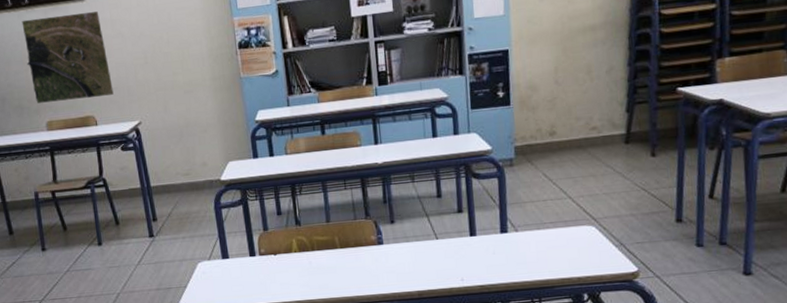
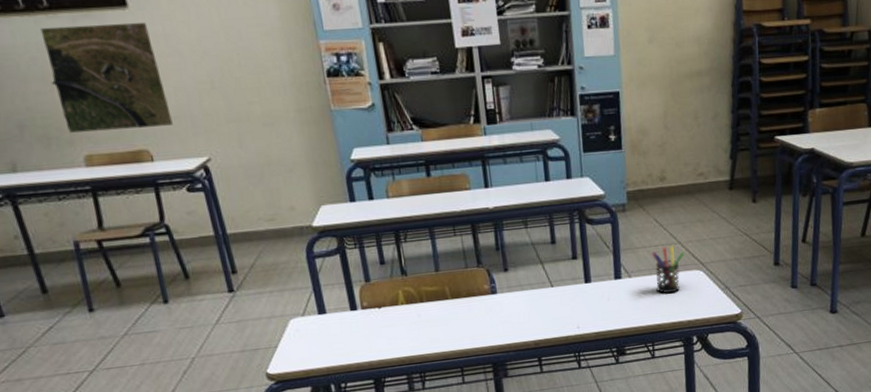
pen holder: none [540,199,576,249] -> present [652,245,685,294]

